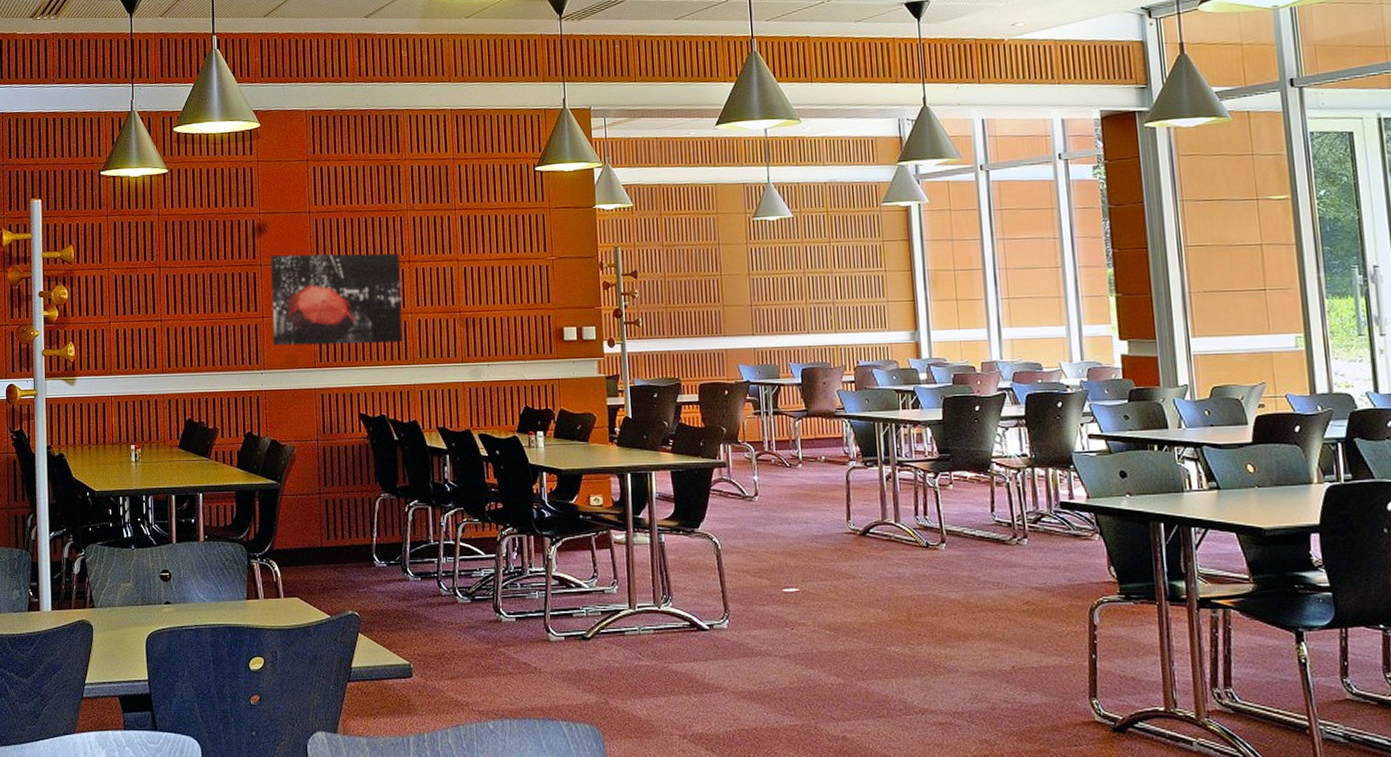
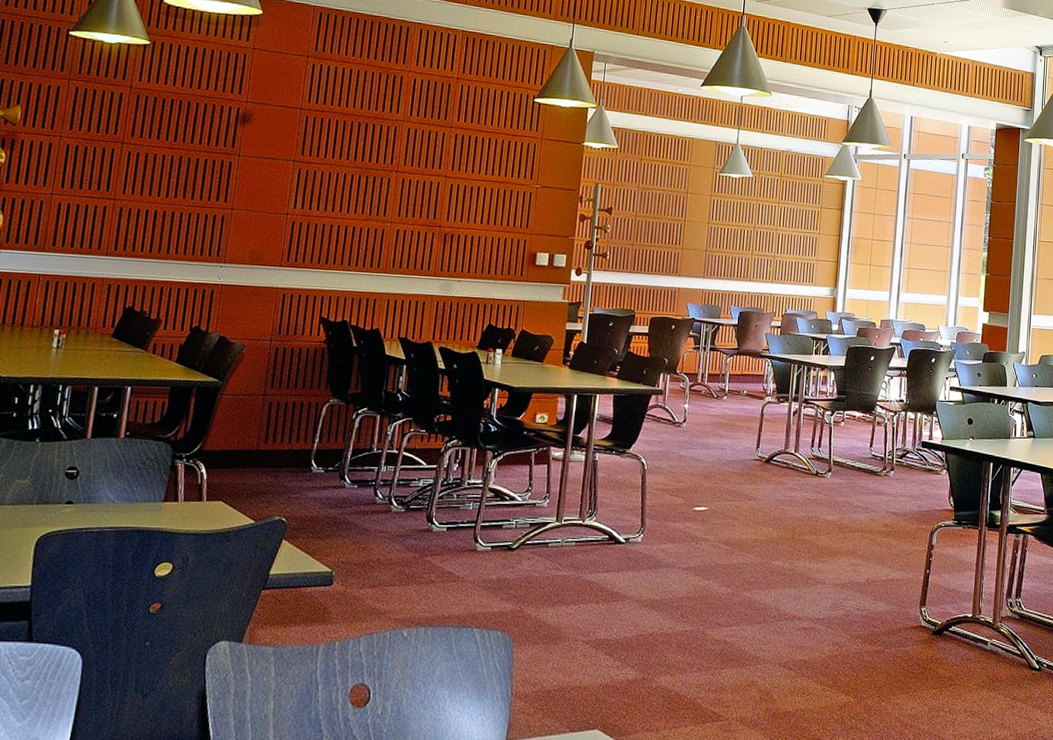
wall art: present [270,253,403,346] -> none [239,146,389,251]

